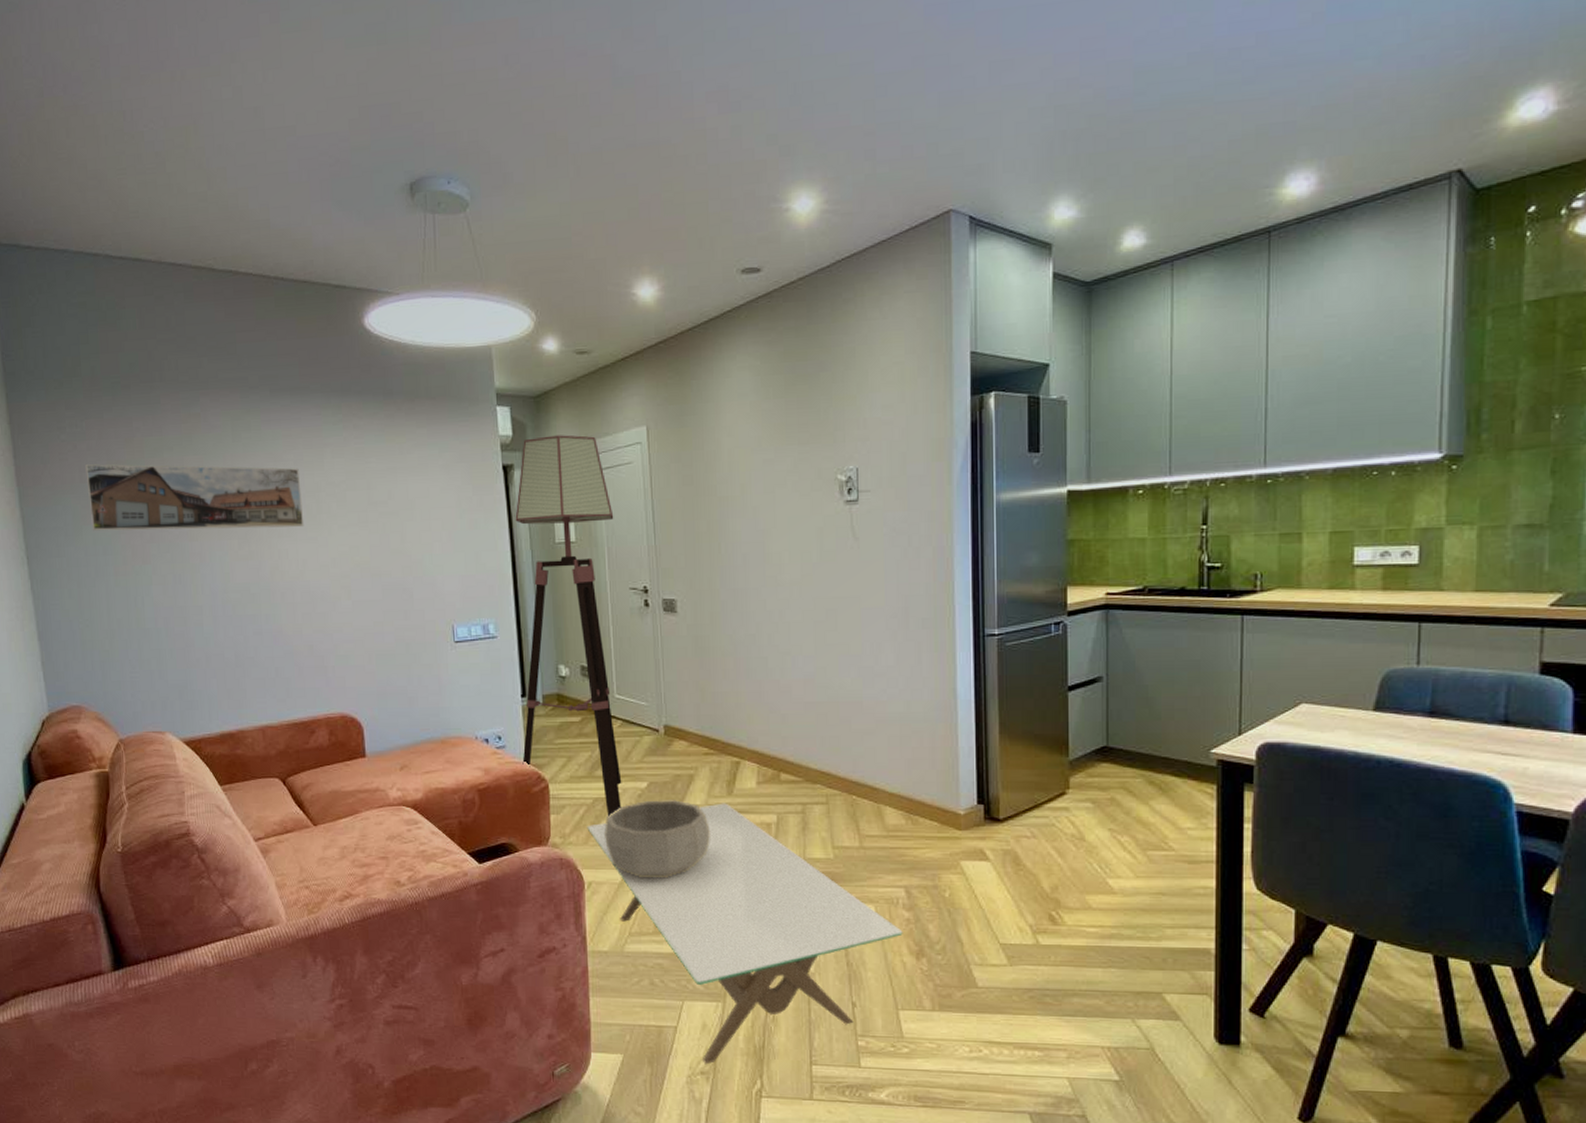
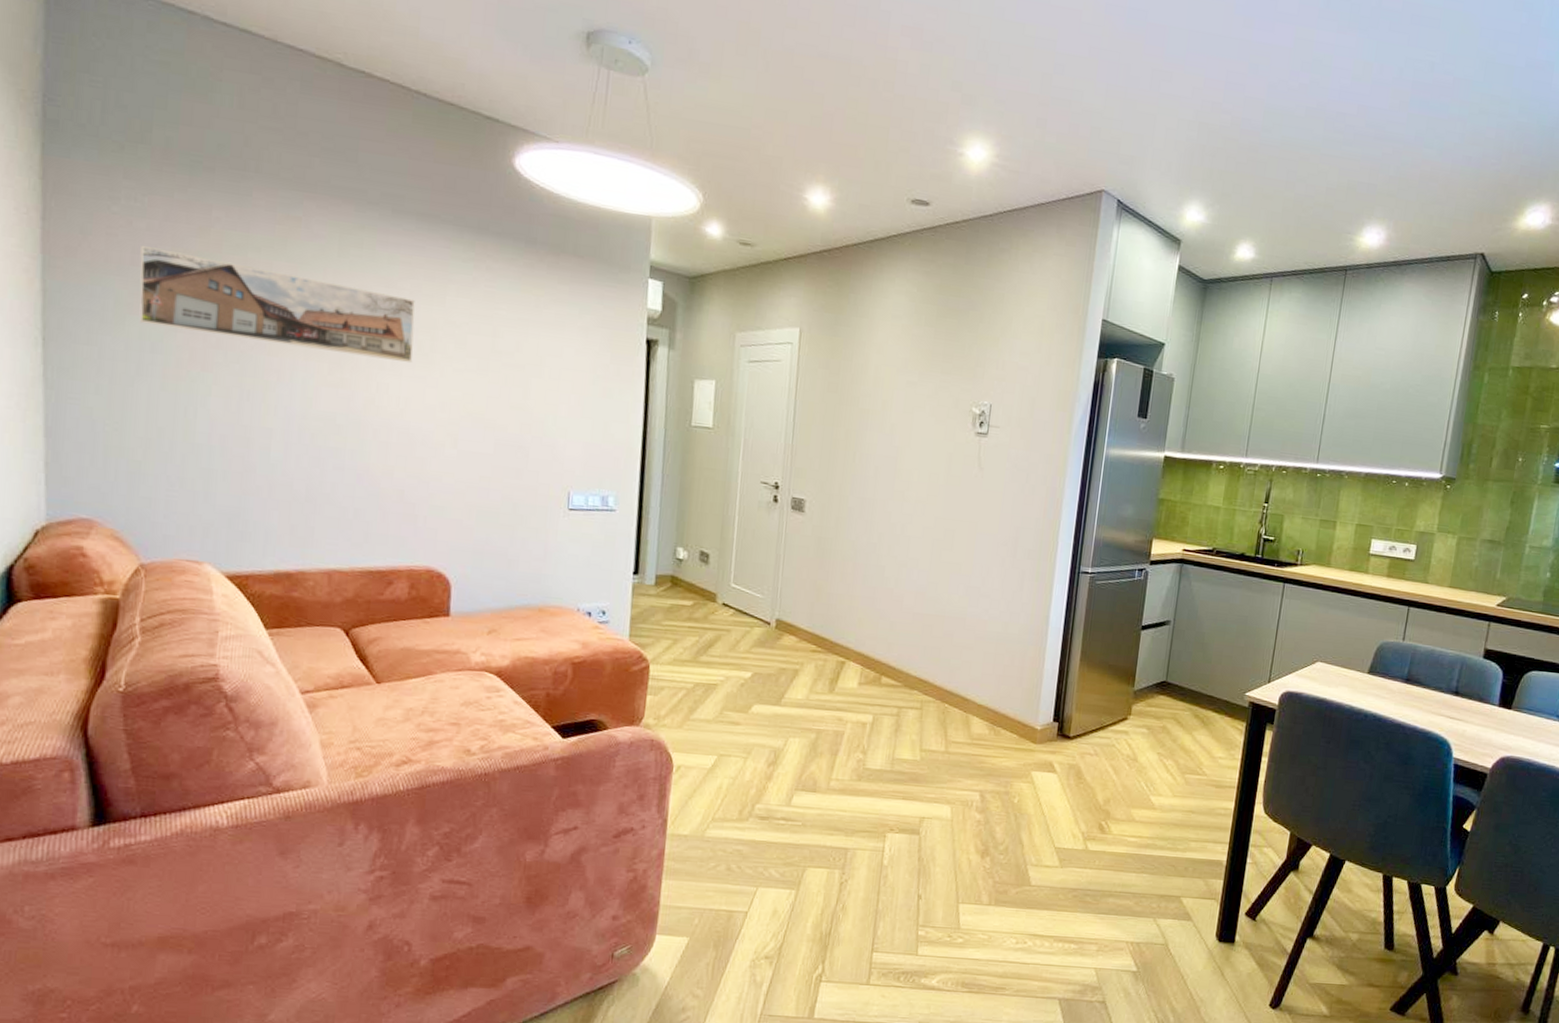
floor lamp: present [515,435,622,816] -> none [625,317,755,702]
coffee table: present [587,803,903,1065] -> none [683,699,973,950]
decorative bowl: present [604,800,710,878] -> none [700,690,807,767]

